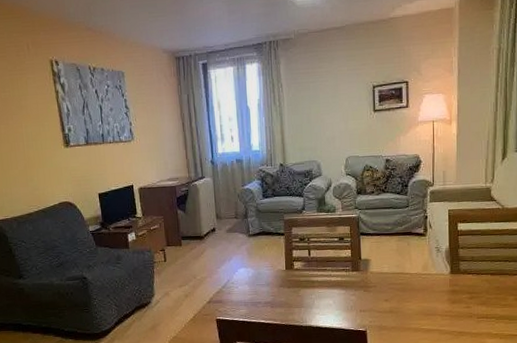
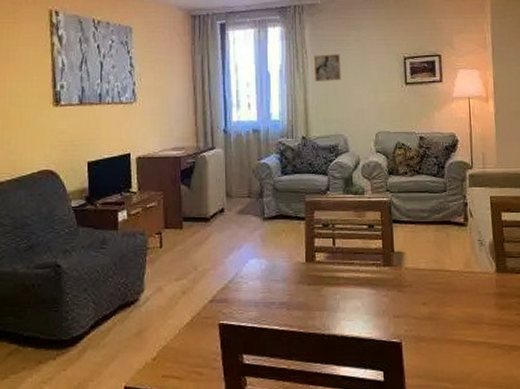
wall art: none [289,86,315,113] -> present [314,54,341,81]

